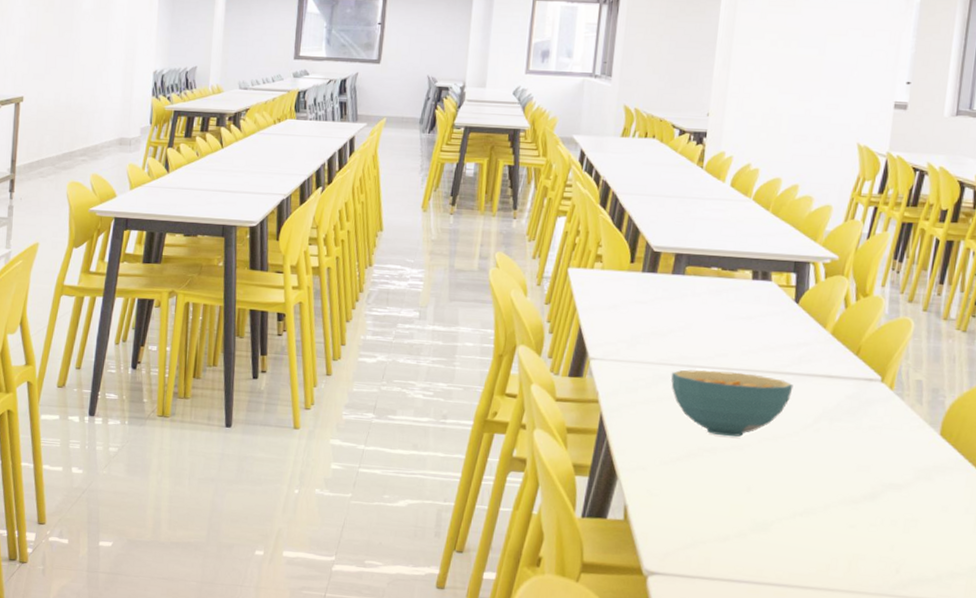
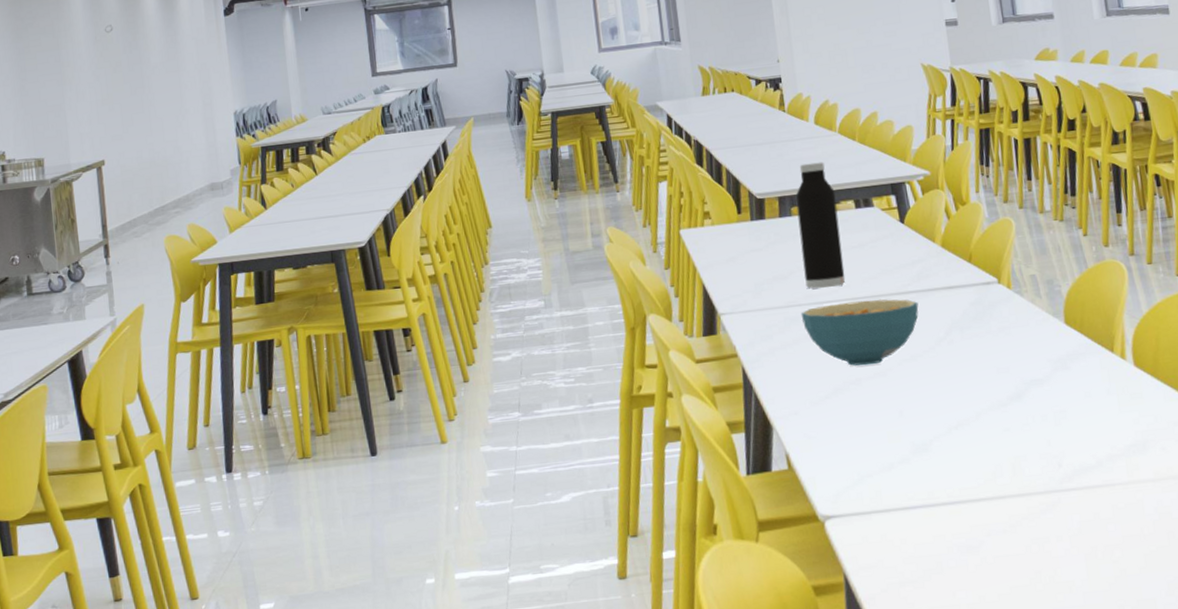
water bottle: none [683,224,735,354] -> present [795,162,846,289]

